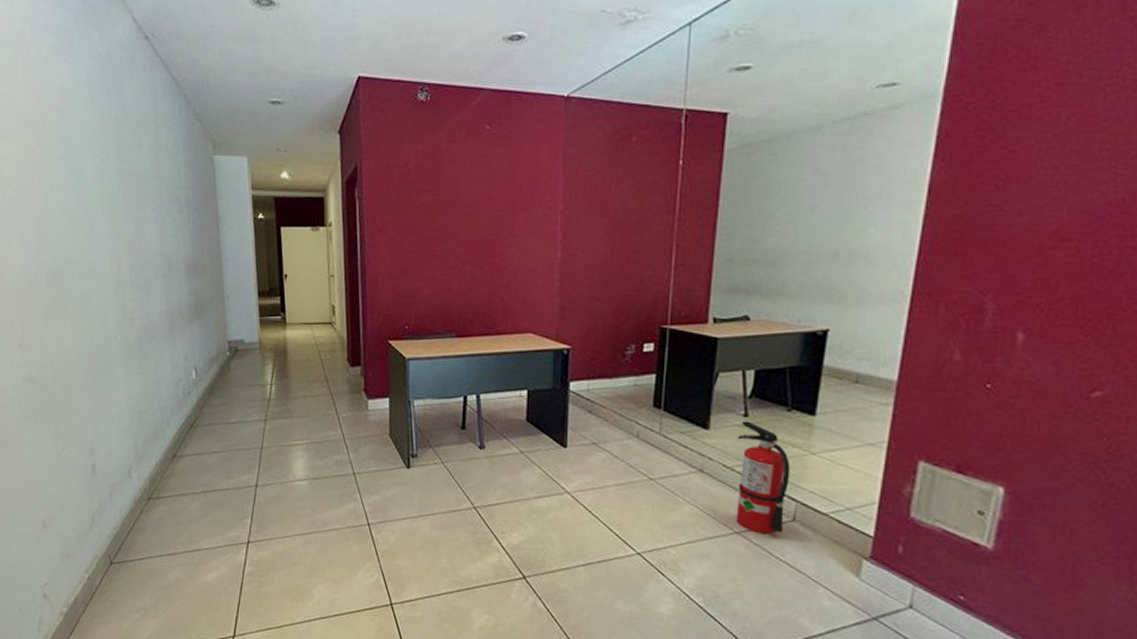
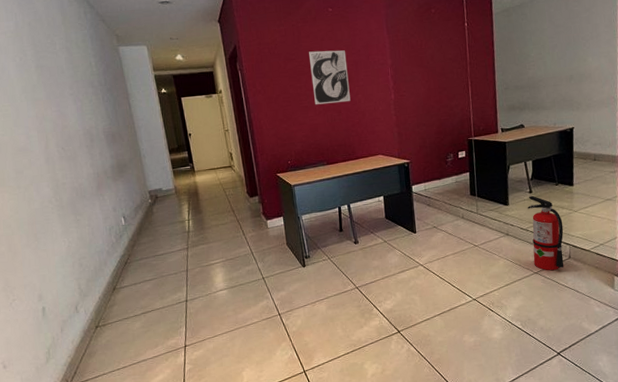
wall art: none [450,182,502,256] -> present [309,50,351,105]

